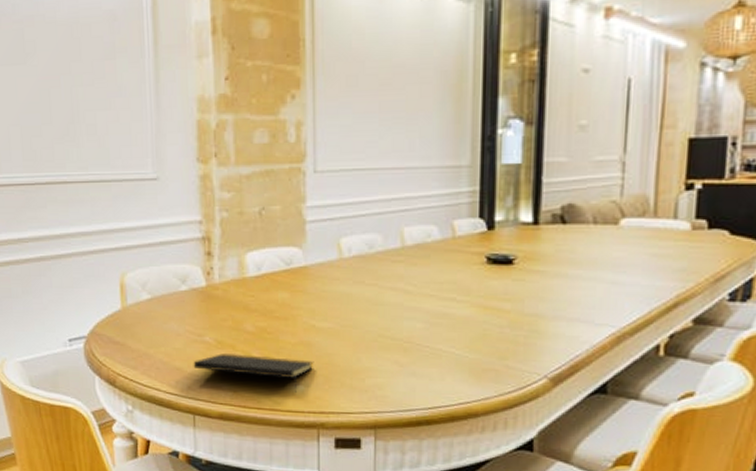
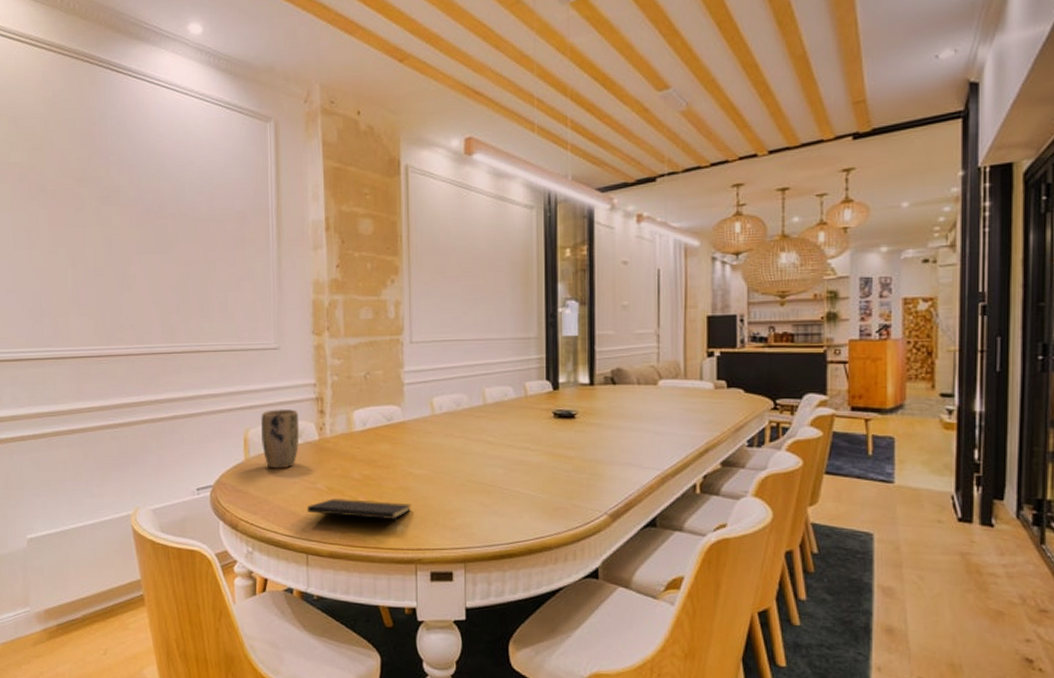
plant pot: none [139,249,184,319] -> present [261,408,300,469]

